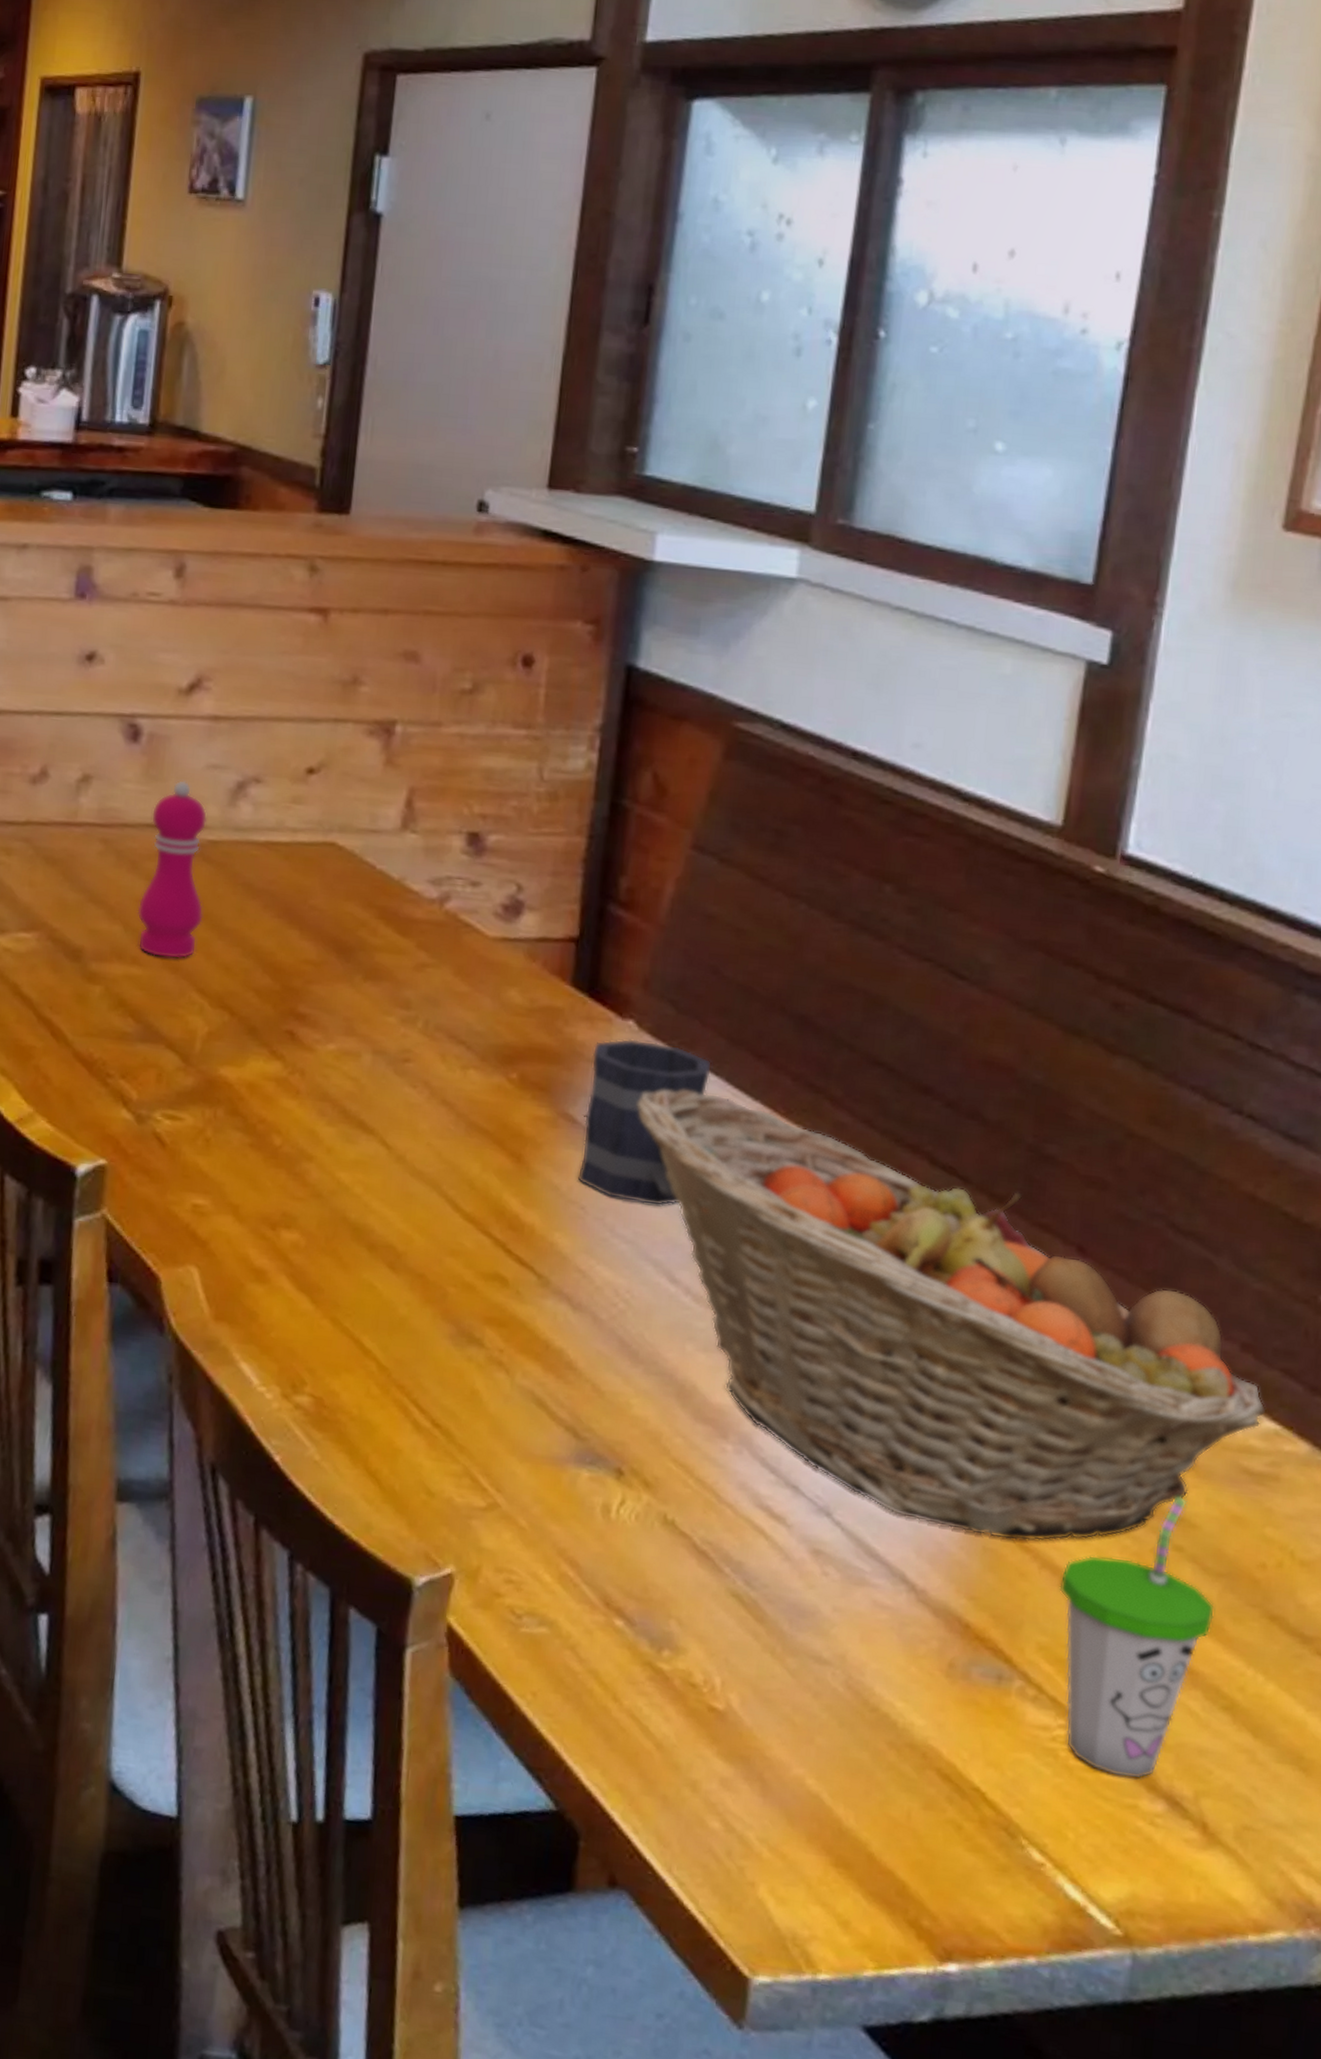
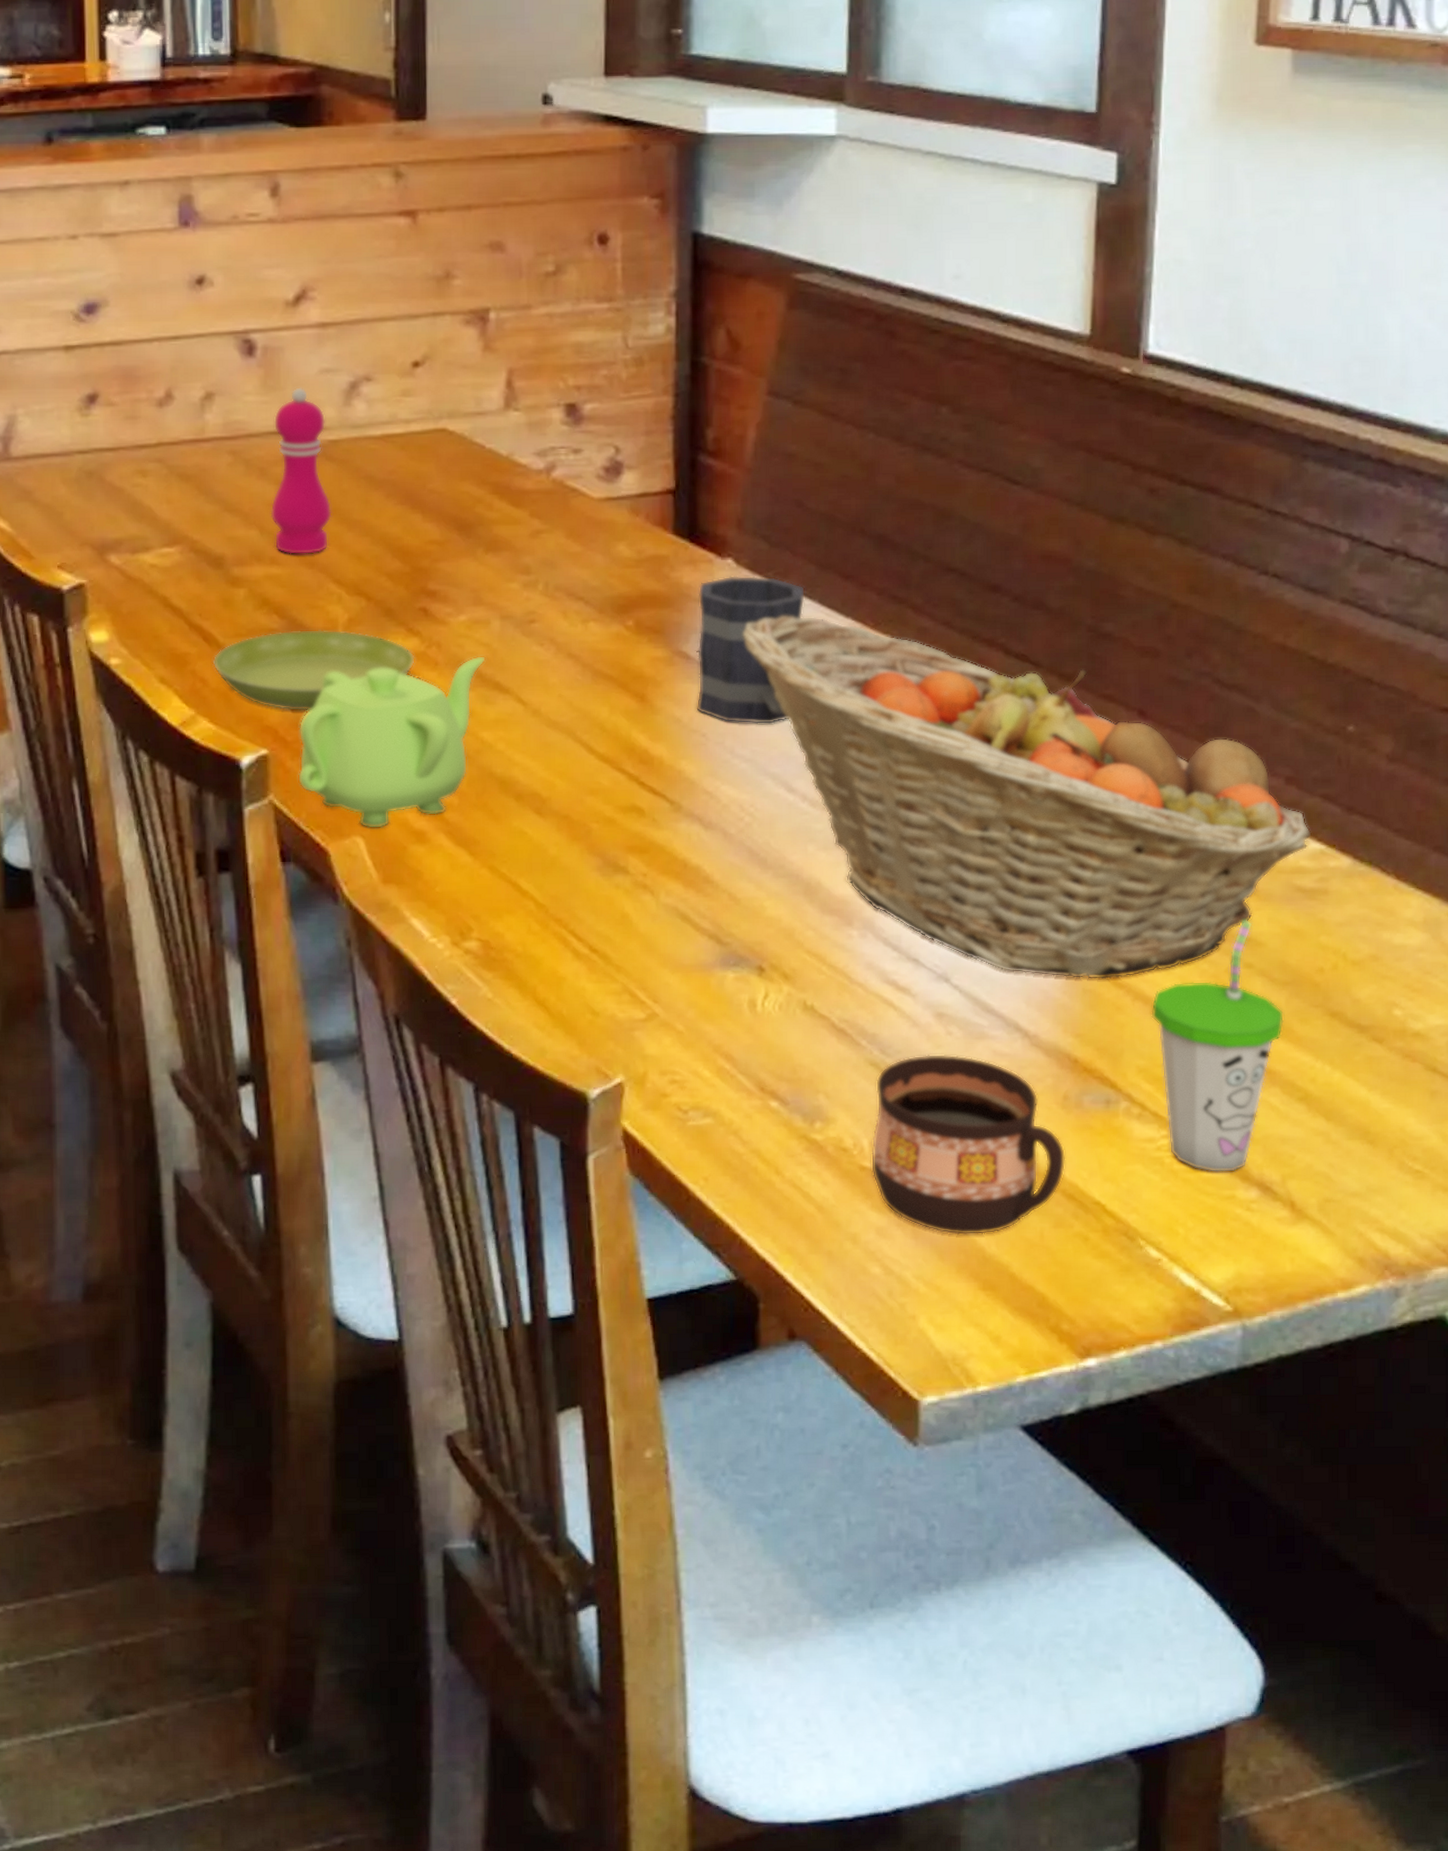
saucer: none [58,1036,276,1126] -> present [212,629,415,712]
teapot: none [135,1086,352,1261] -> present [297,656,486,829]
cup: none [720,1593,946,1805] -> present [870,1053,1066,1236]

